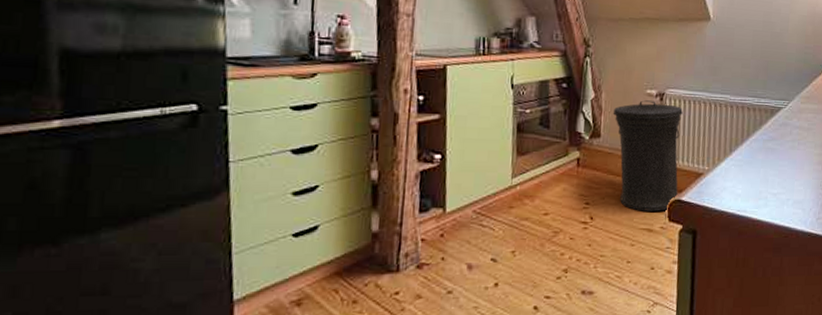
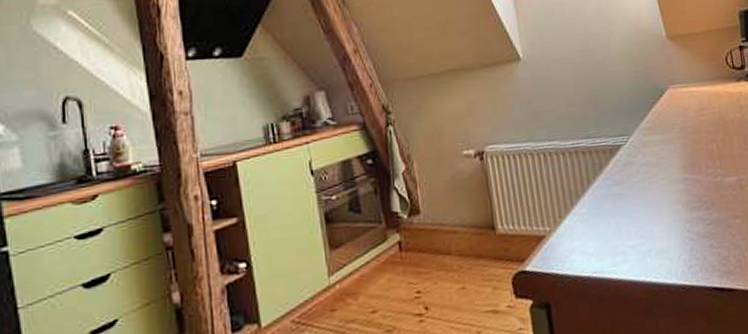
trash can: present [612,100,683,211] -> none [429,162,522,292]

